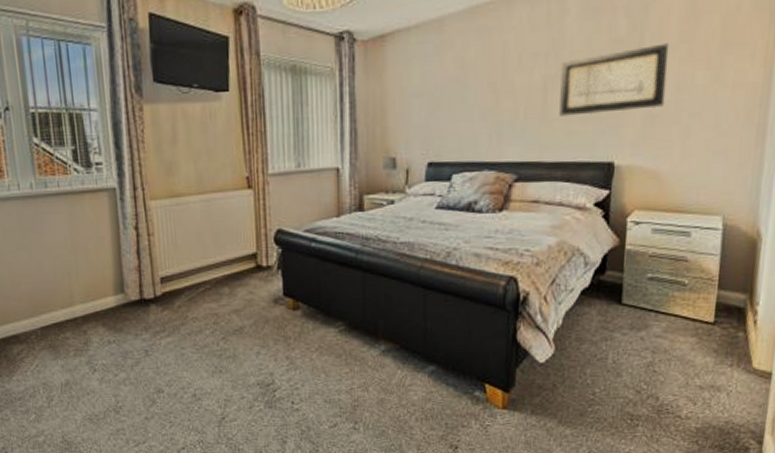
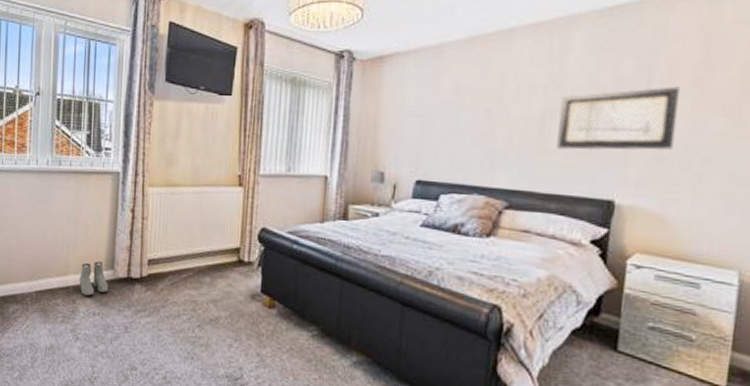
boots: none [87,286,122,324] -> present [79,261,109,296]

